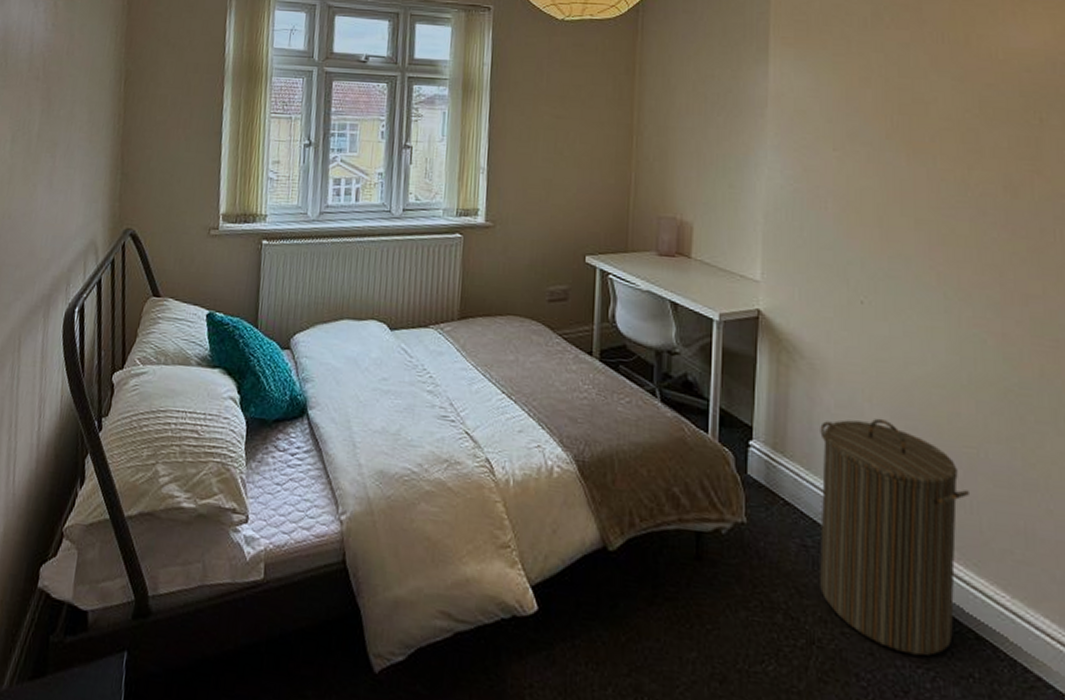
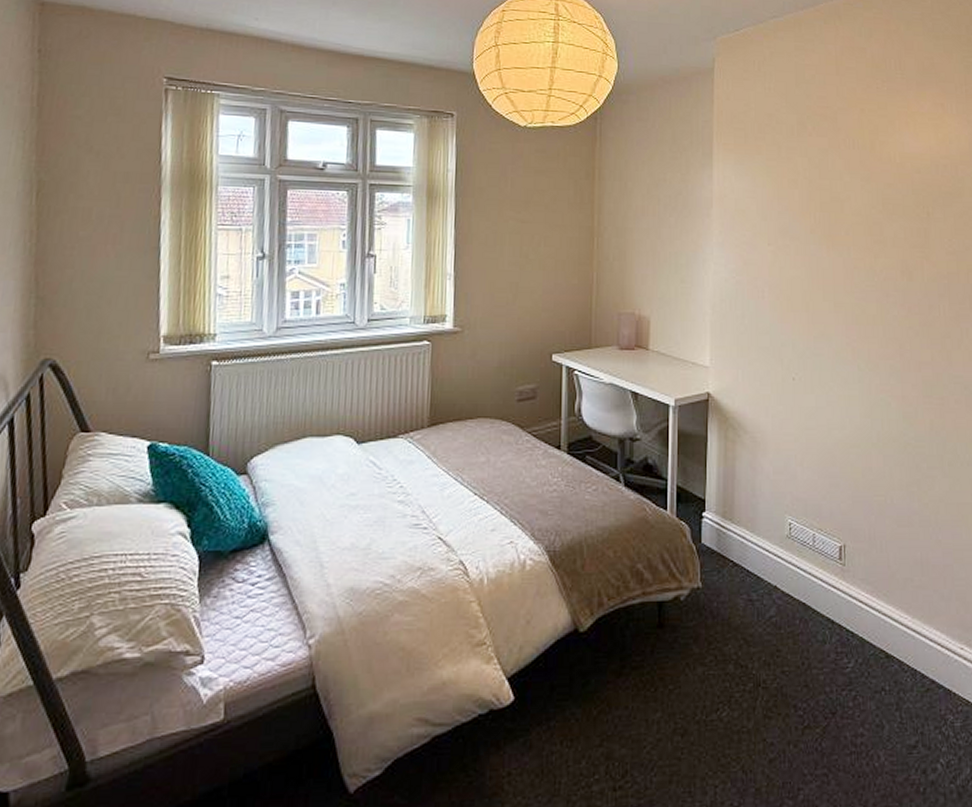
laundry hamper: present [820,418,969,656] -> none [761,479,879,680]

